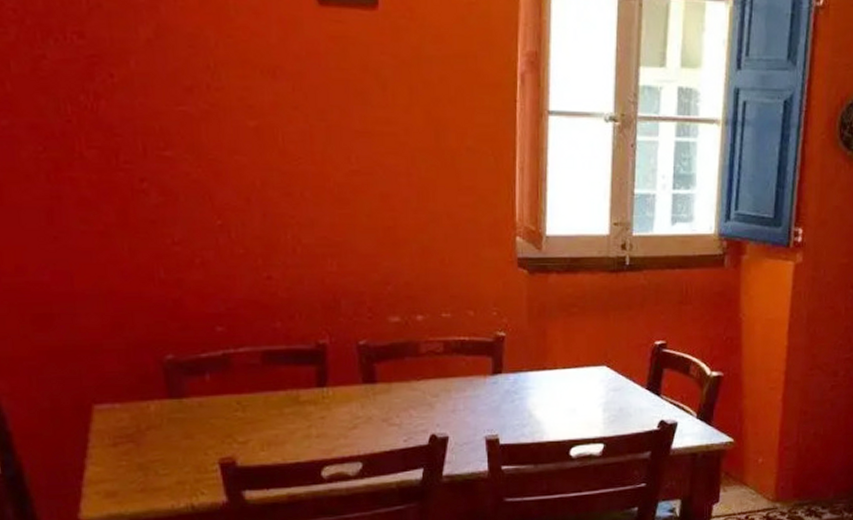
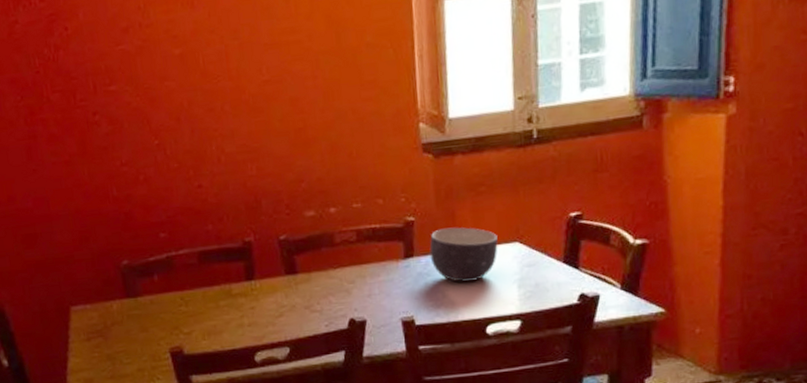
bowl: none [519,346,586,402] -> present [429,227,498,282]

